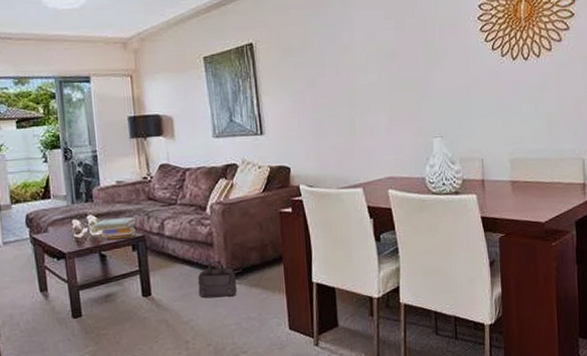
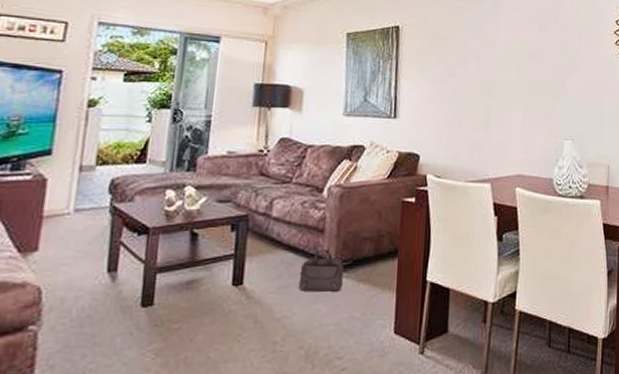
books: present [94,217,136,240] -> none [191,192,242,217]

